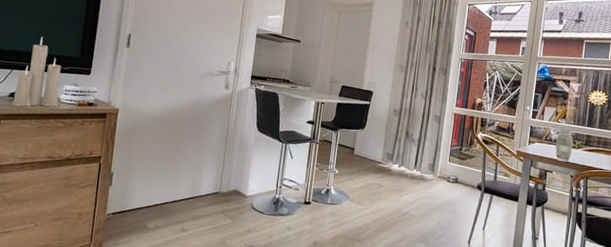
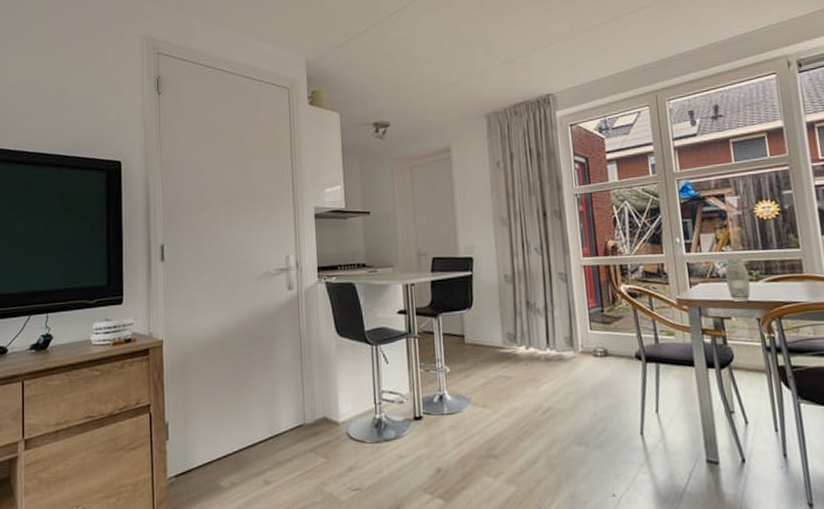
candle: present [11,36,62,107] -> none [34,268,89,361]

